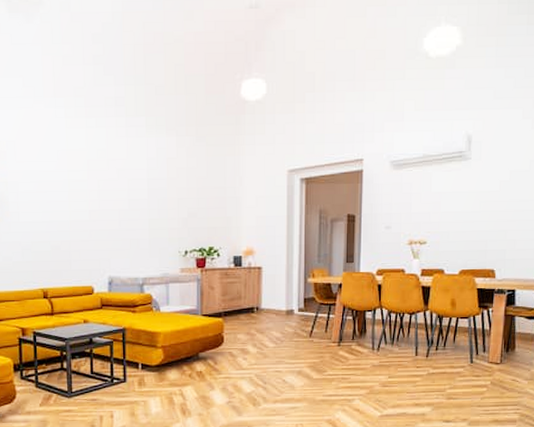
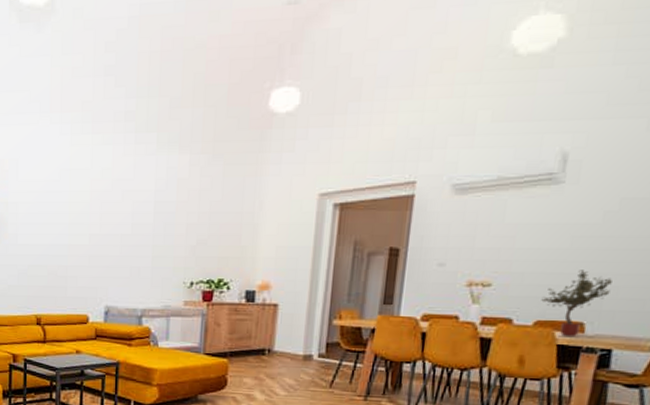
potted tree: none [463,228,510,282] -> present [541,270,612,338]

